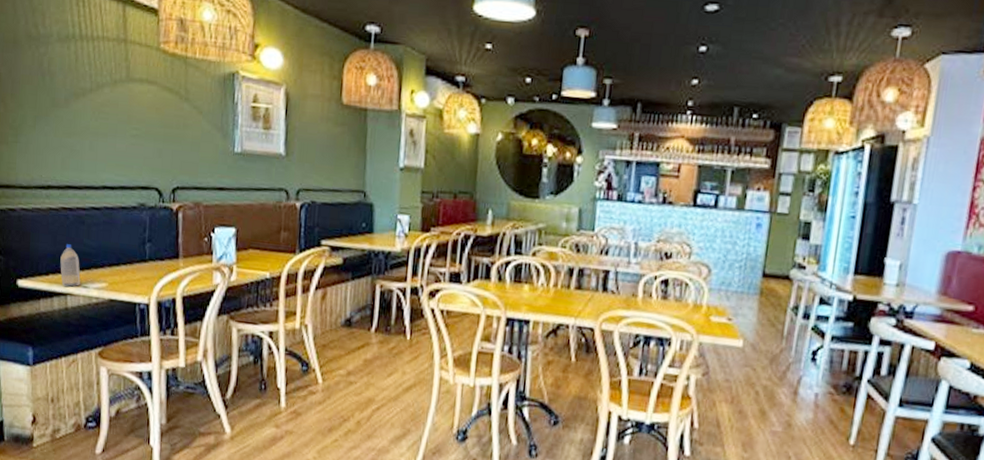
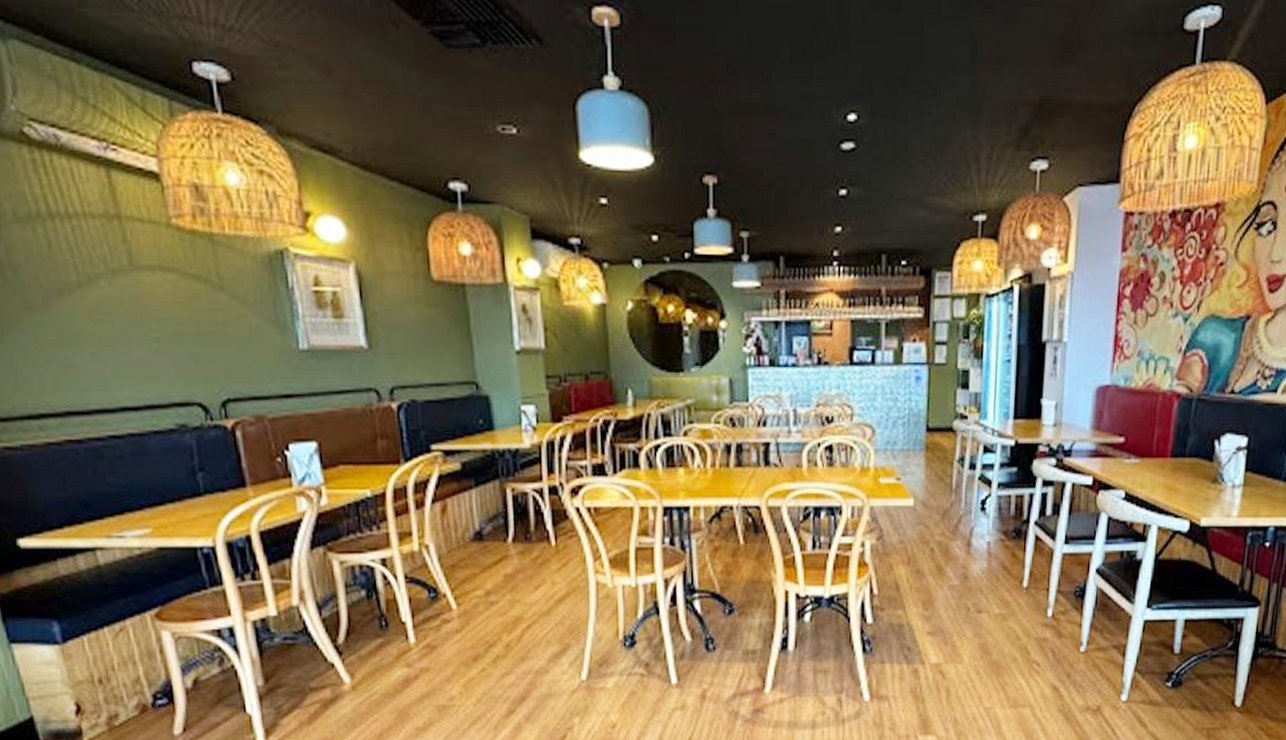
water bottle: present [60,244,81,288] -> none [76,486,112,540]

